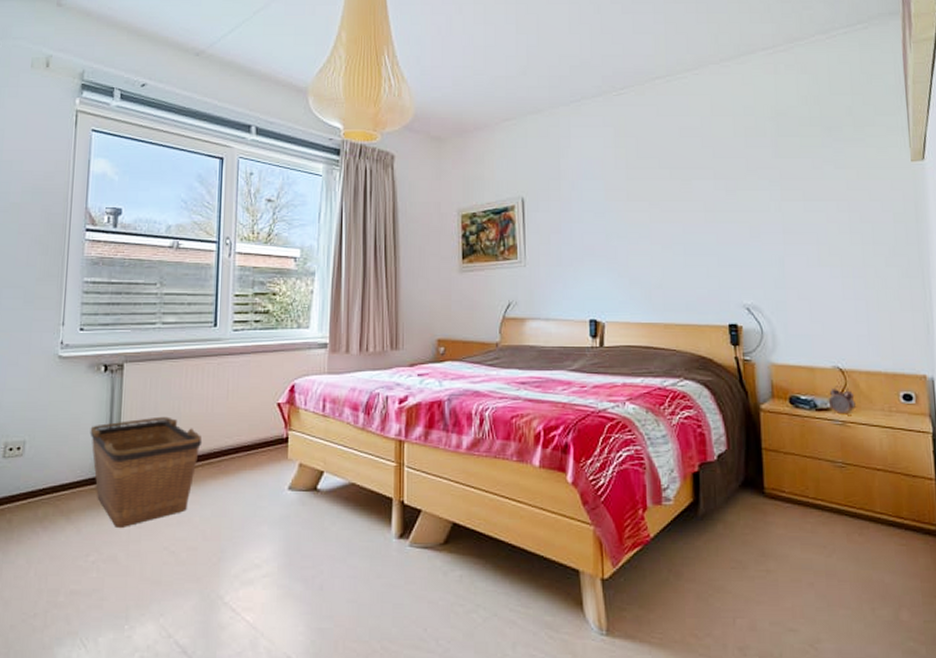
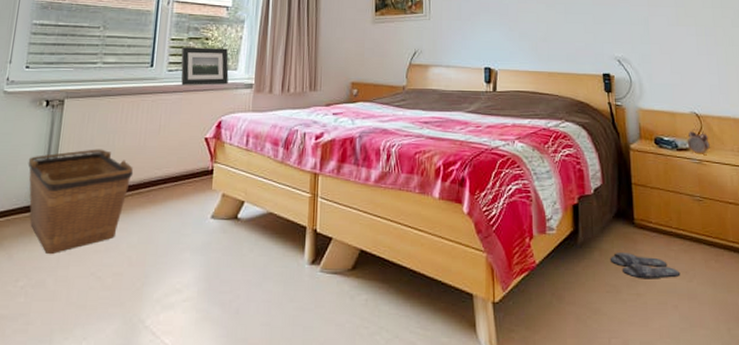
picture frame: none [247,304,300,347] -> present [181,47,229,86]
slippers: none [736,525,818,554] -> present [611,253,681,279]

